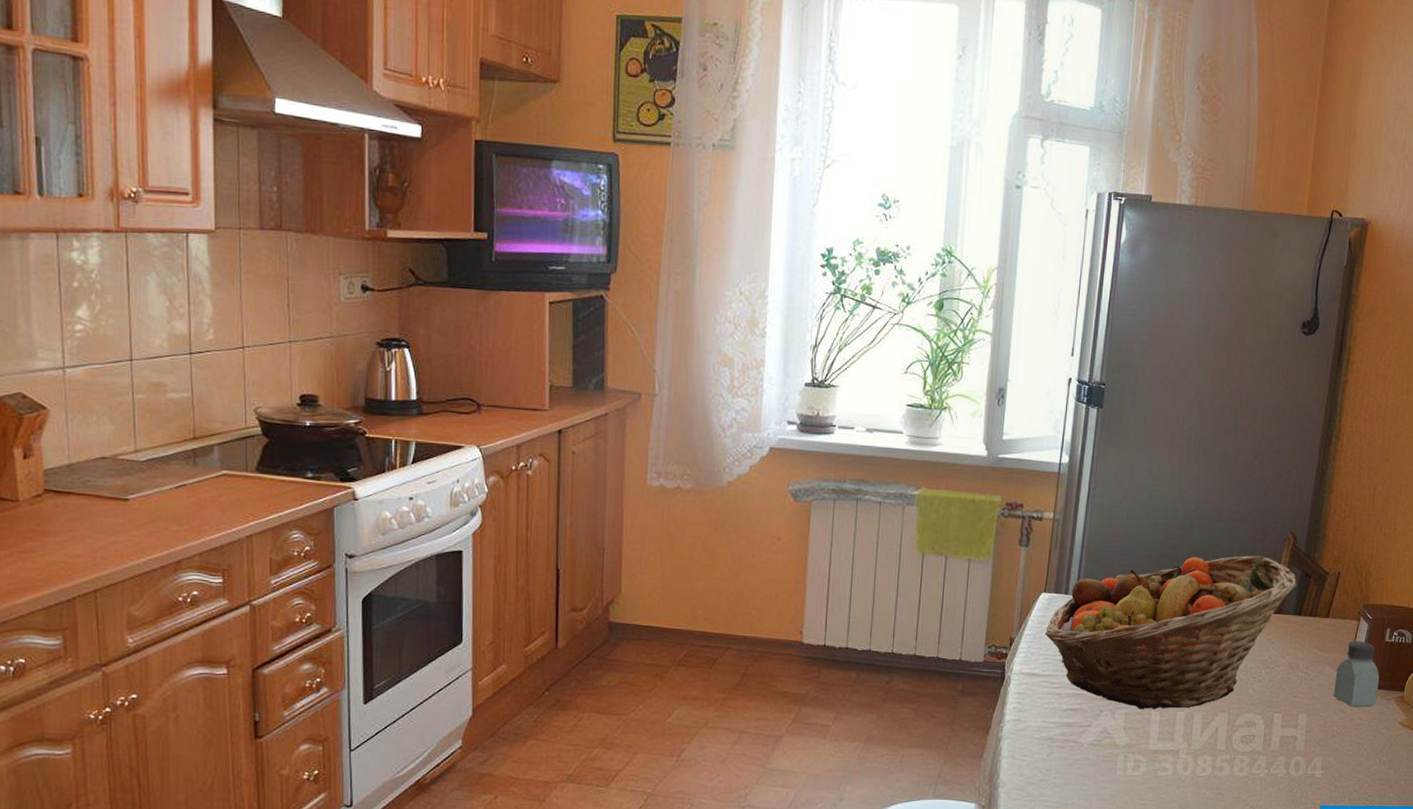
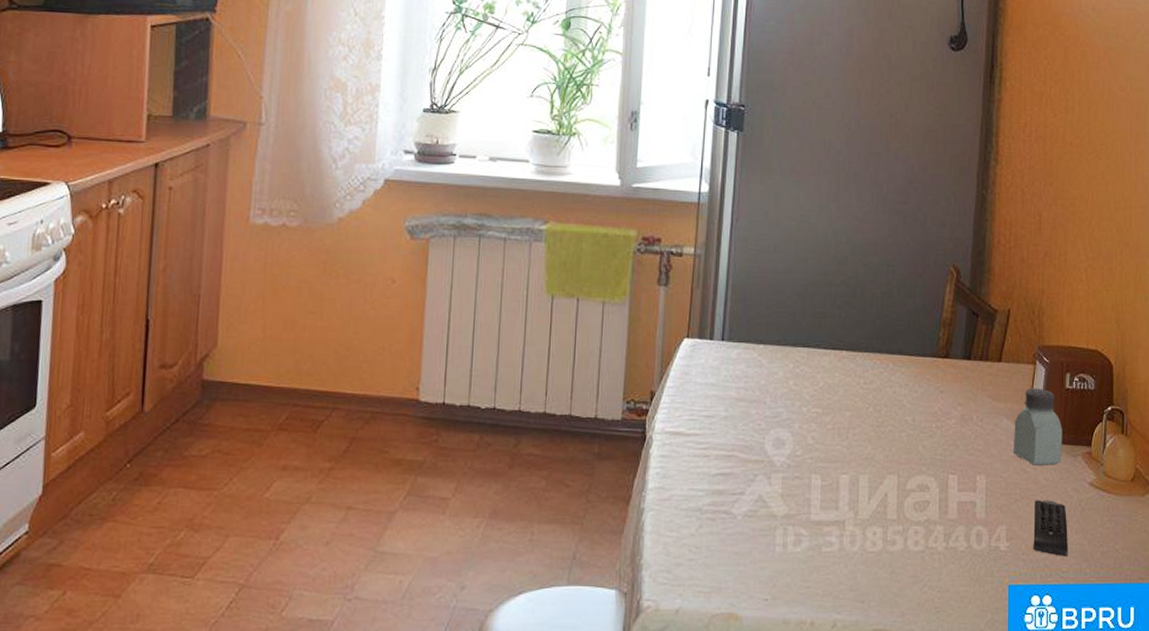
fruit basket: present [1044,555,1298,710] -> none [688,292,965,473]
remote control: none [1344,736,1377,784] -> present [1033,500,1069,557]

